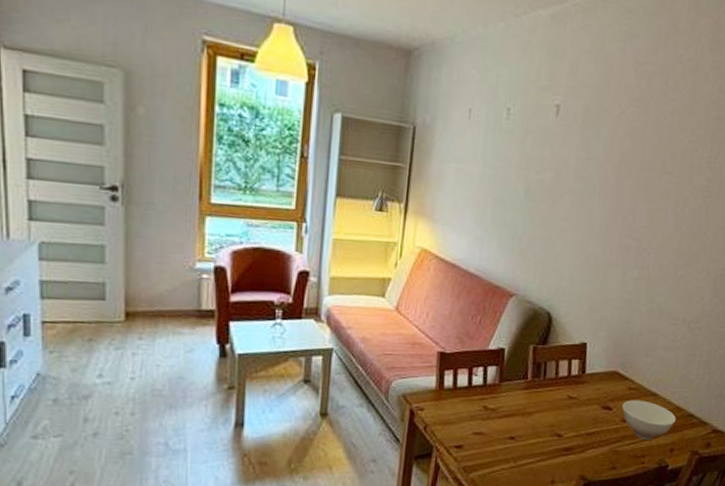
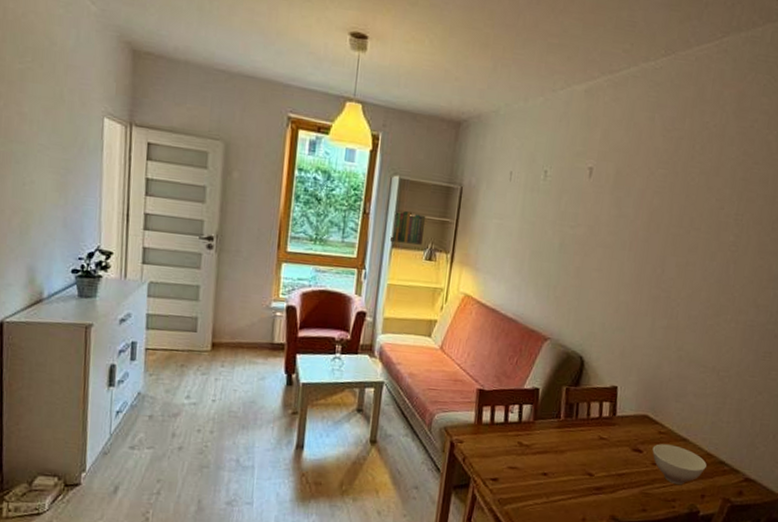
books: none [333,155,373,194] -> present [389,211,425,245]

